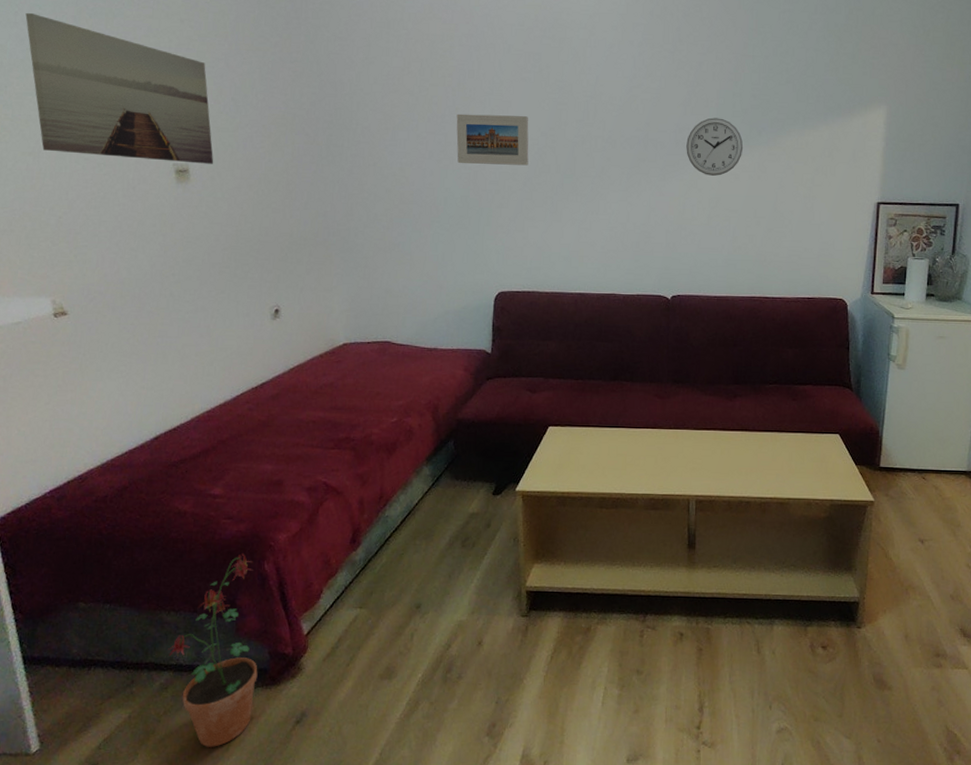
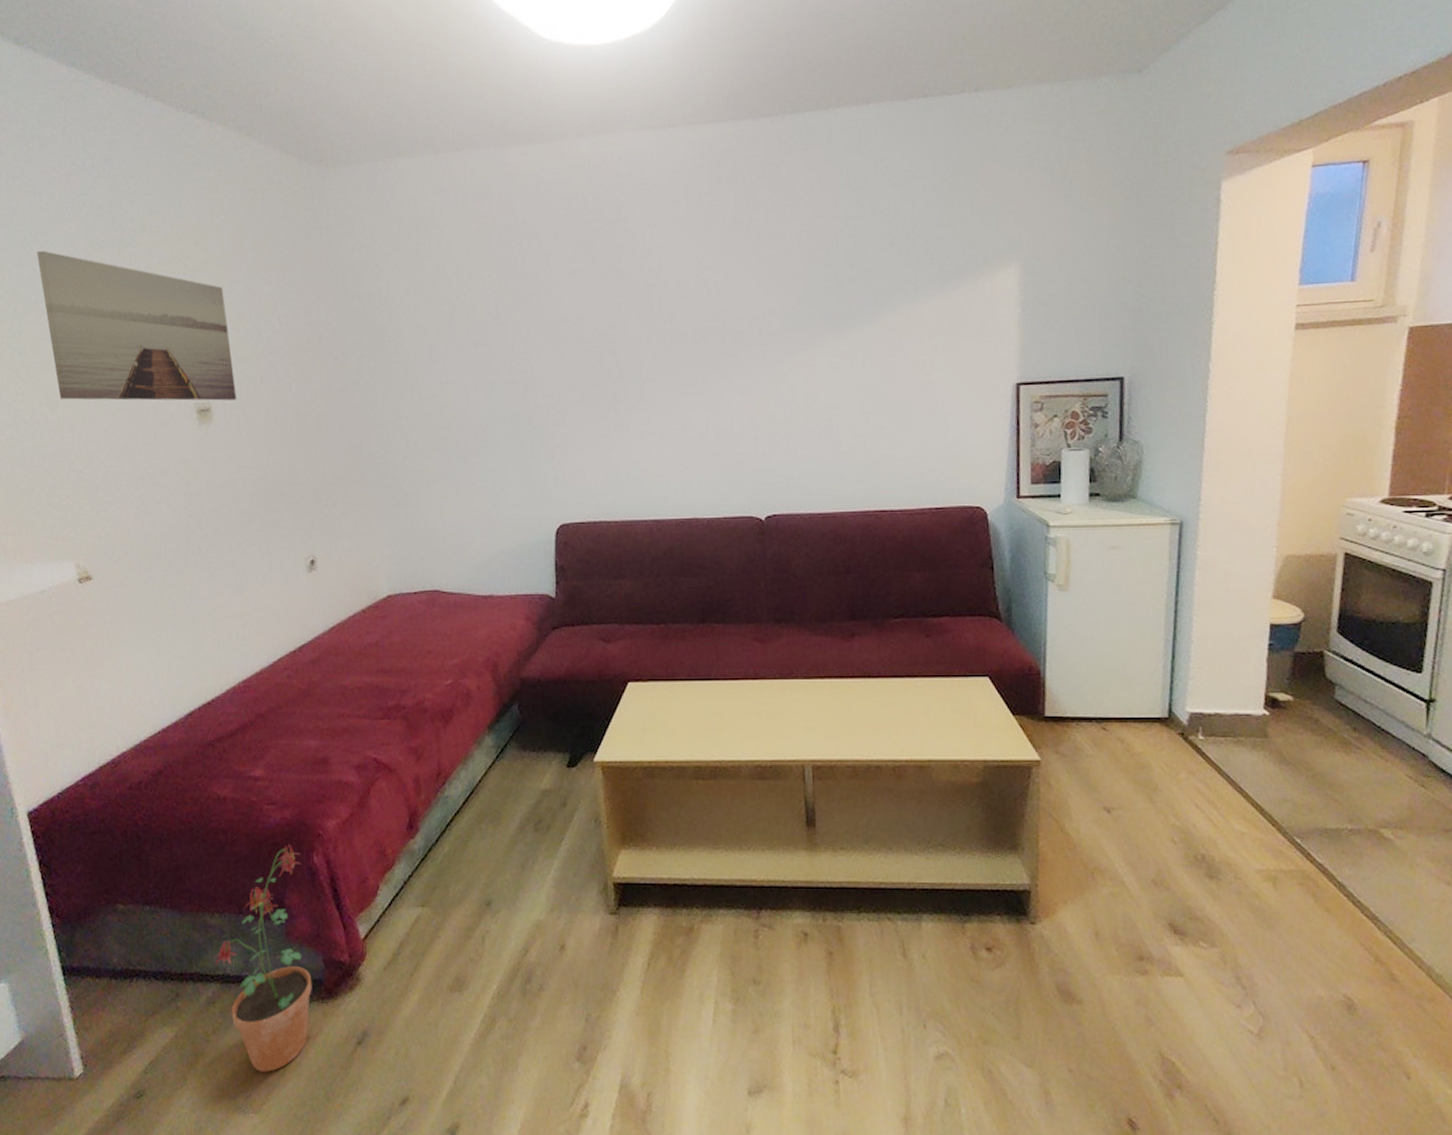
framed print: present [456,113,529,166] -> none [500,315,586,377]
wall clock: present [686,117,744,176] -> none [771,296,842,367]

